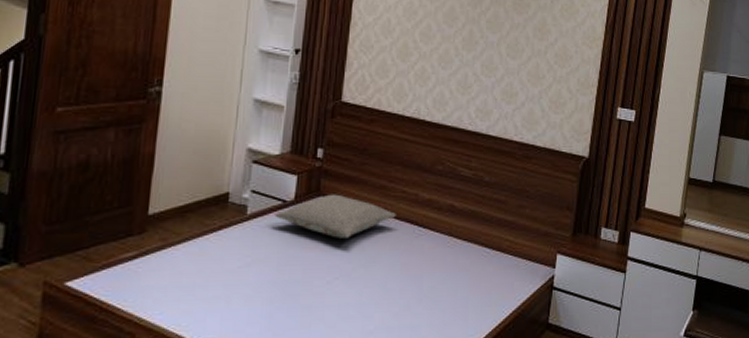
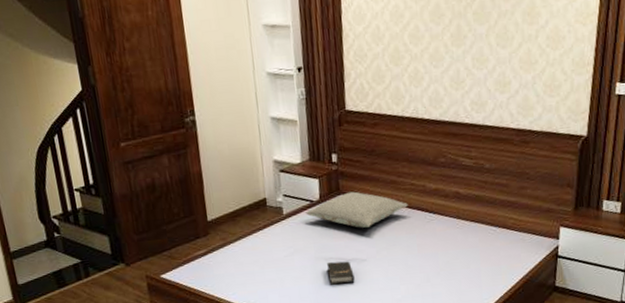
hardback book: none [288,277,321,308] -> present [326,261,355,285]

